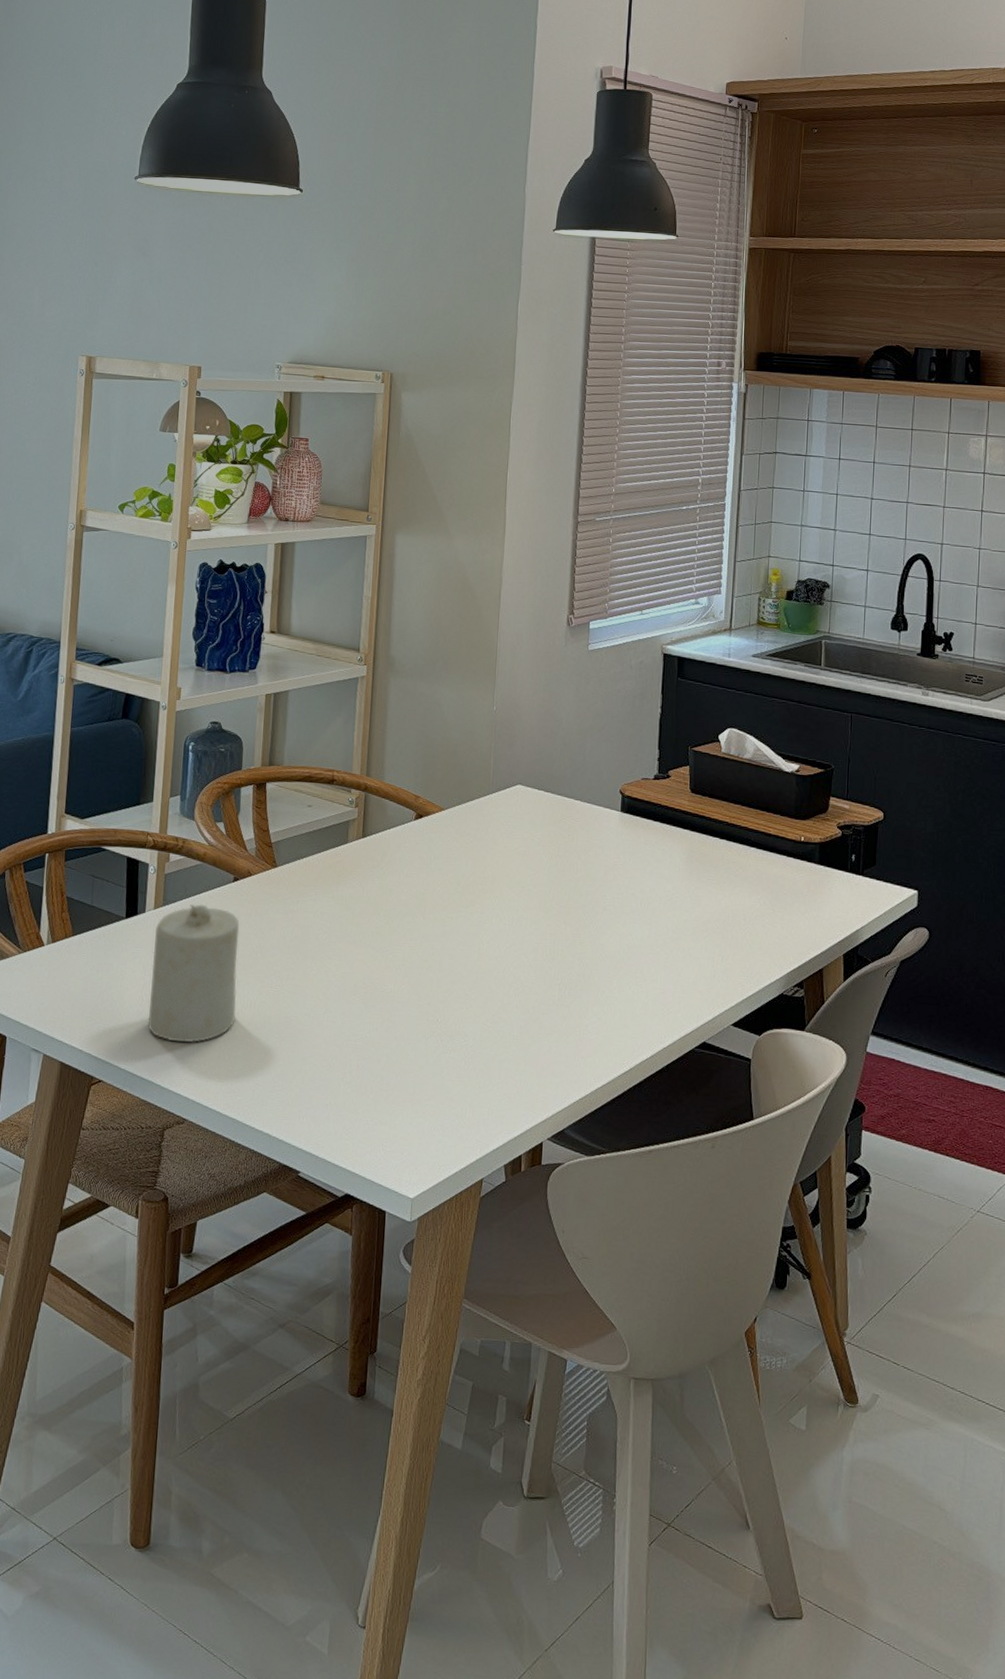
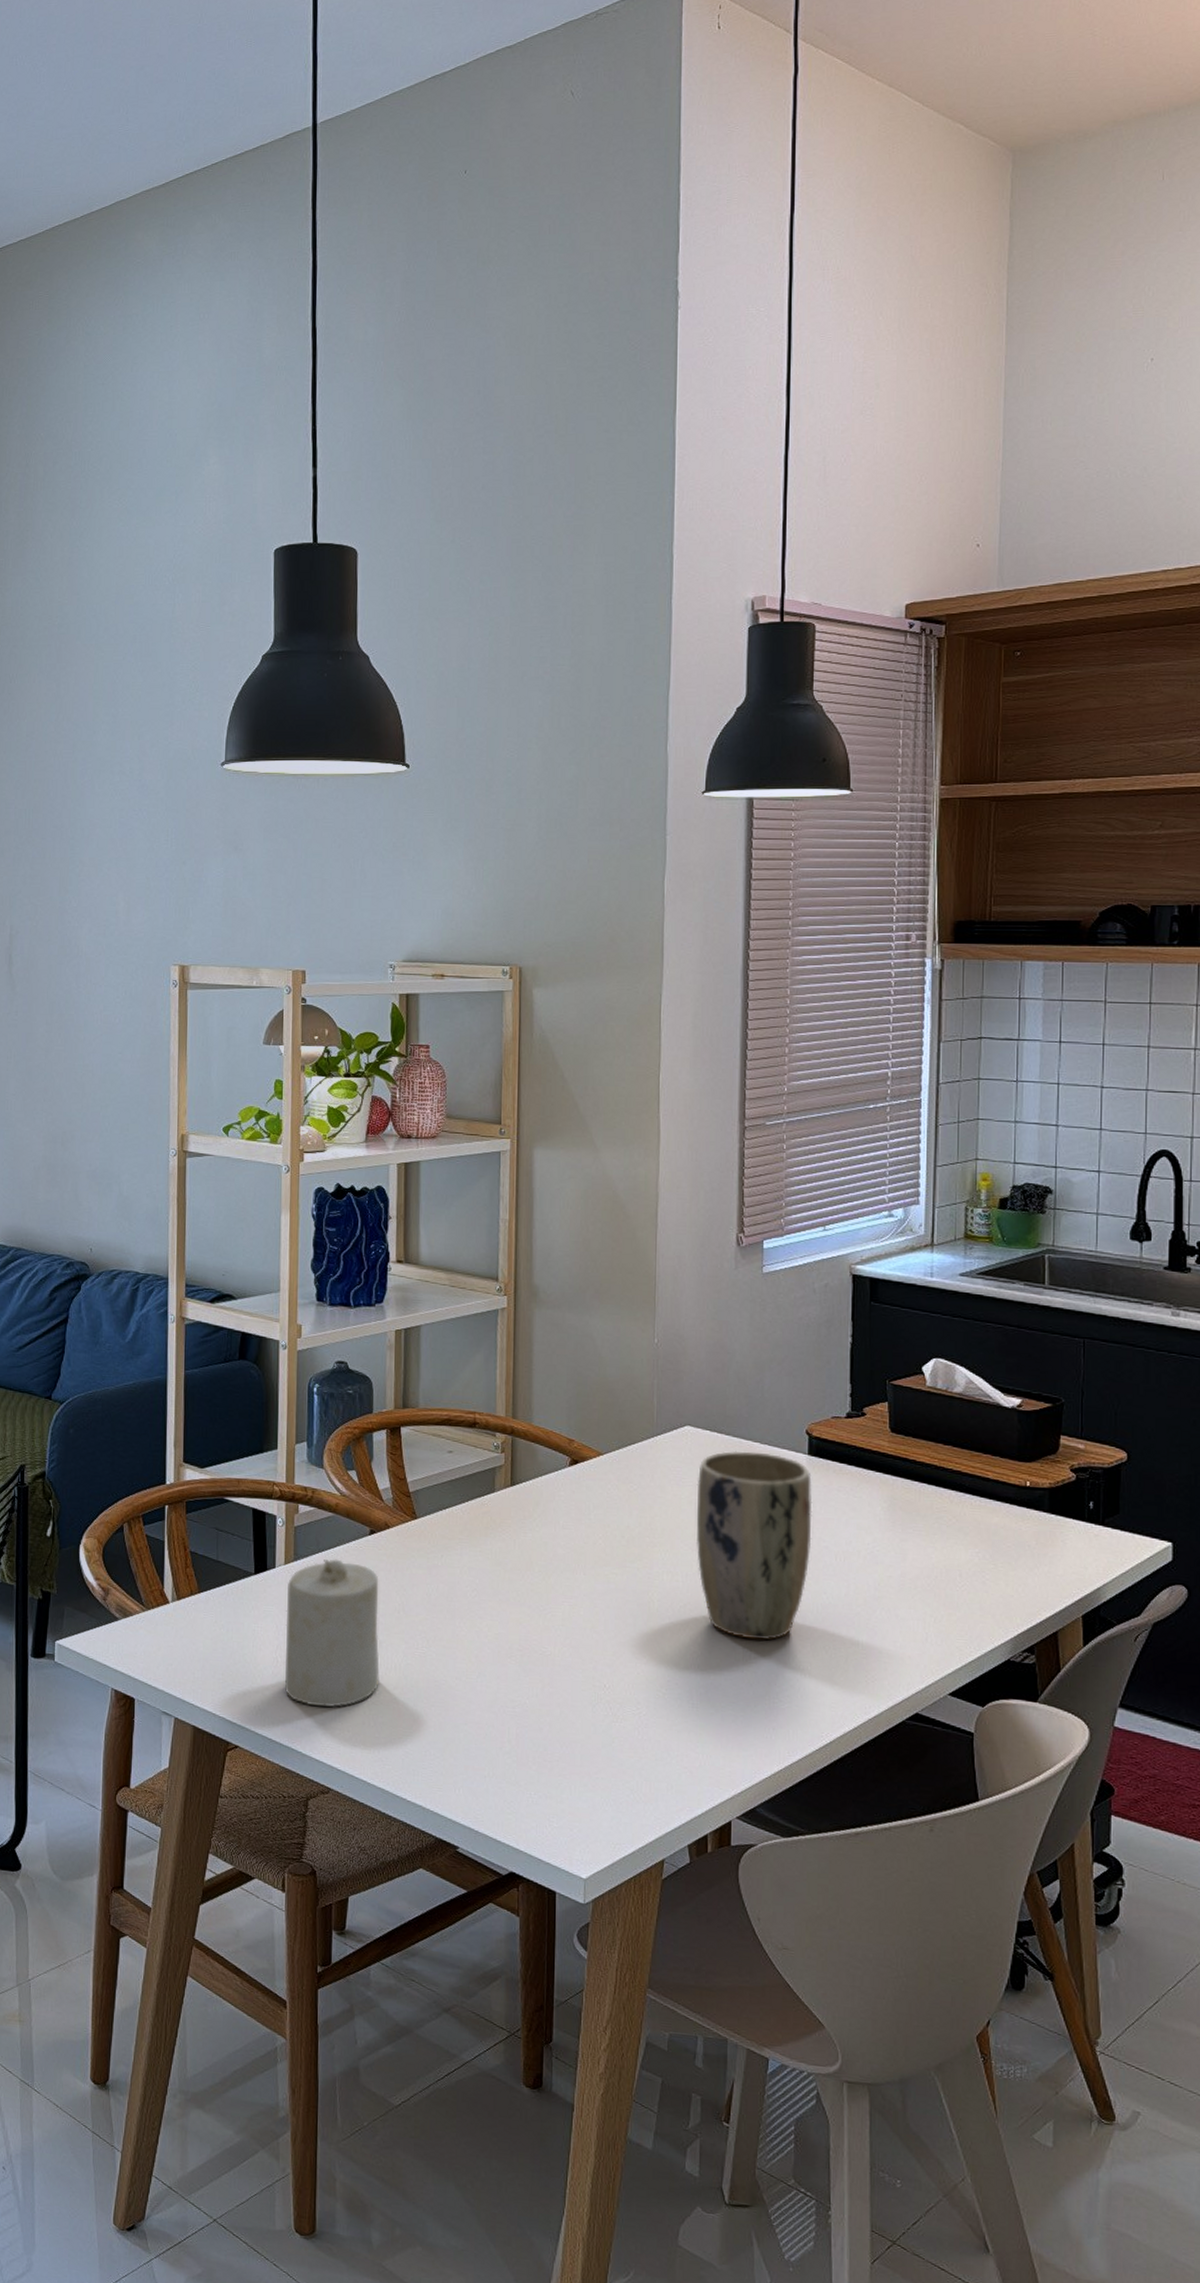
plant pot: none [522,807,623,978] -> present [696,1451,813,1640]

